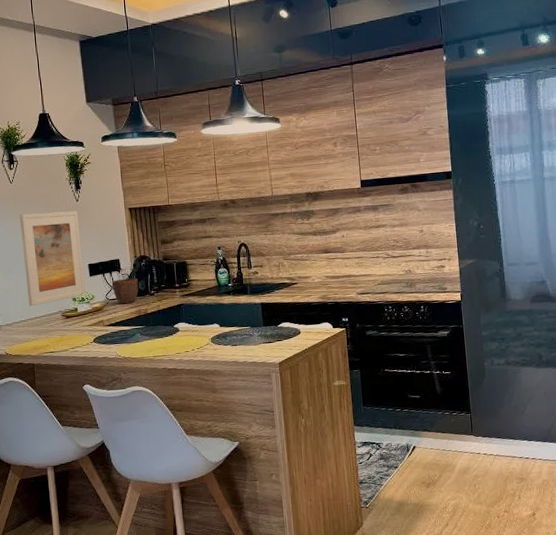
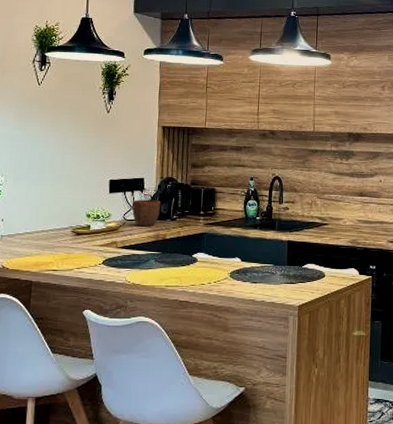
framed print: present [20,210,86,307] -> none [37,118,107,219]

